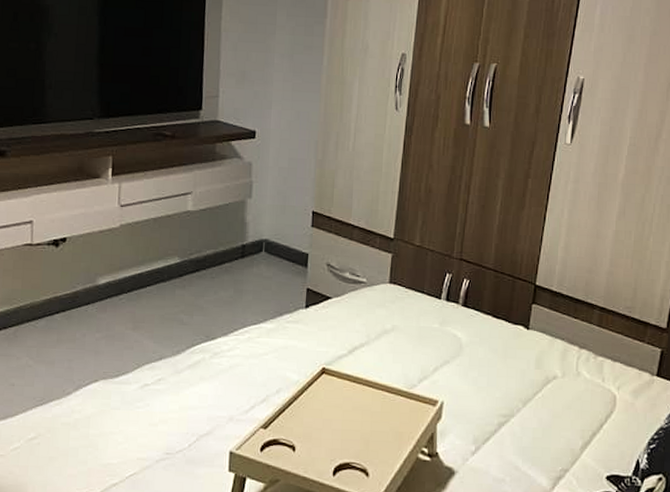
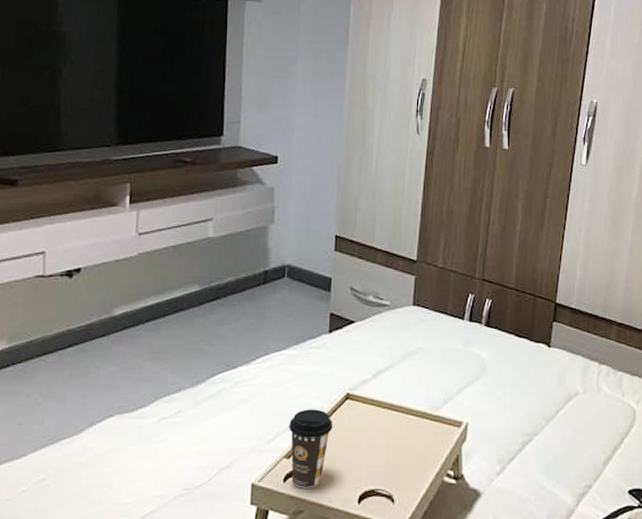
coffee cup: none [266,382,309,459] -> present [289,409,333,488]

